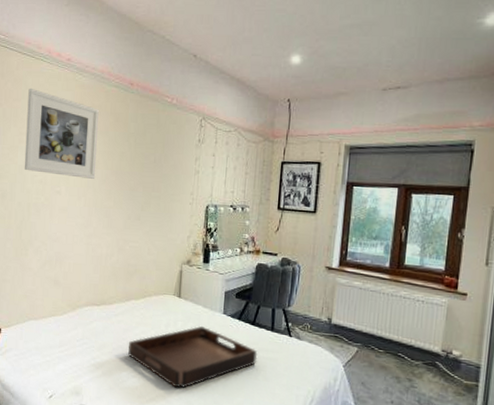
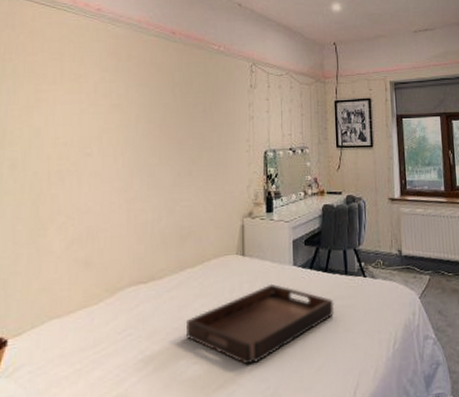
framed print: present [24,89,99,179] -> none [42,41,137,136]

